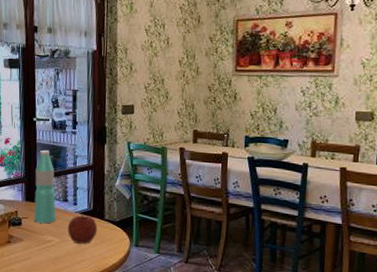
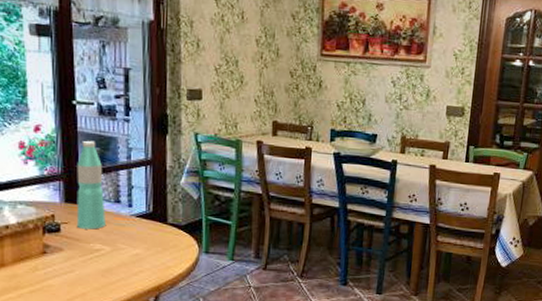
fruit: present [67,213,98,244] -> none [121,216,159,252]

